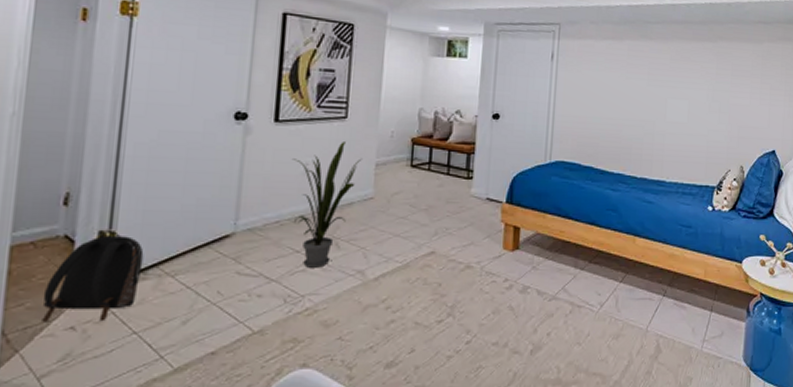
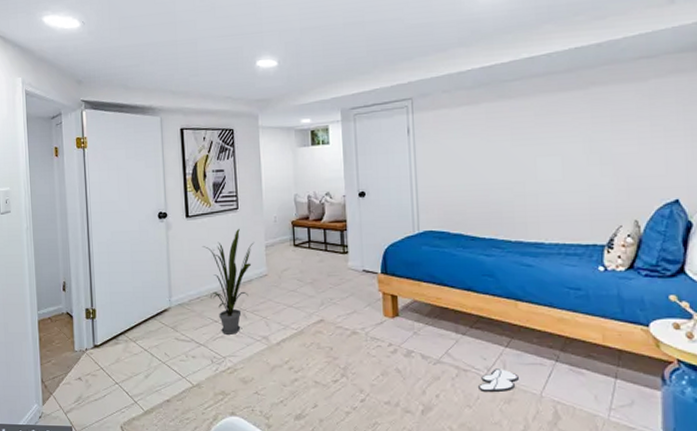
backpack: present [42,231,144,322] -> none [60,308,115,375]
slippers: none [590,304,629,328] -> present [479,369,519,392]

